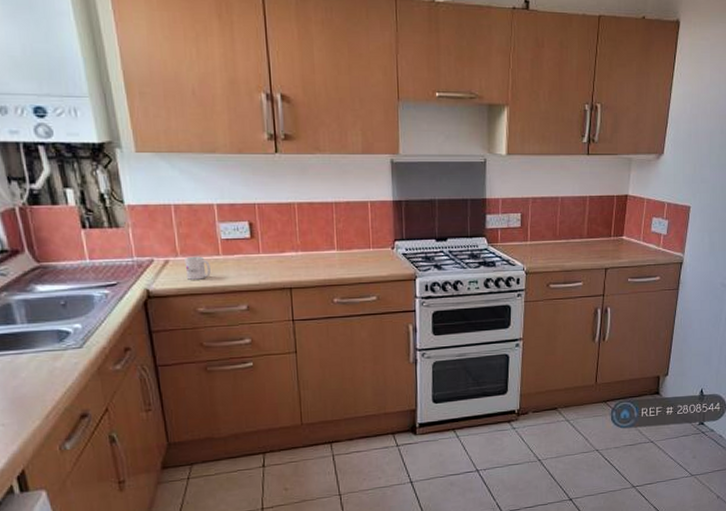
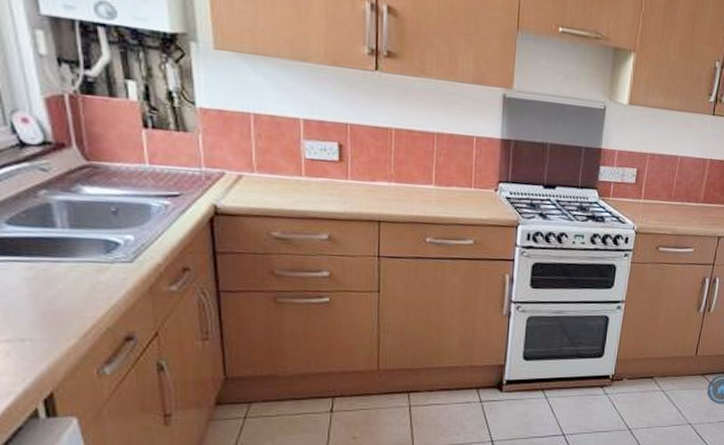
mug: present [184,256,211,280] -> none [261,173,290,201]

